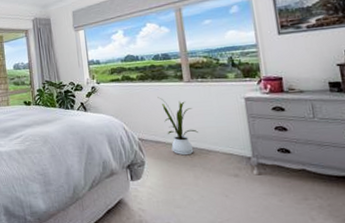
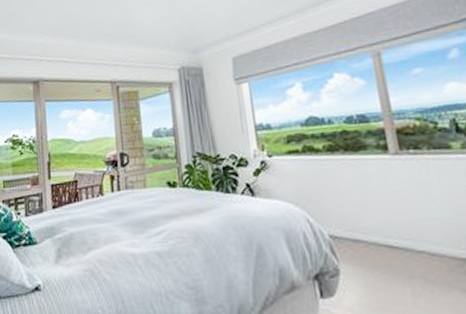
house plant: present [157,97,198,156] -> none [353,175,414,261]

